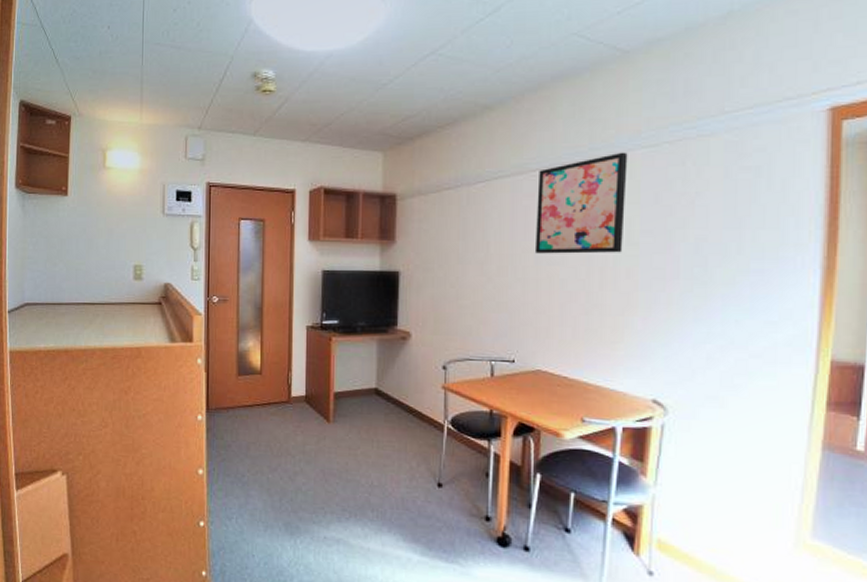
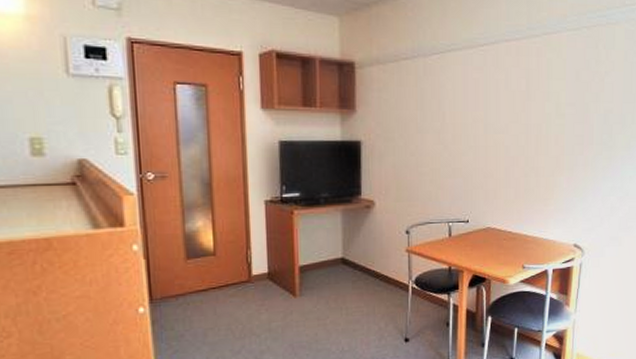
wall art: present [534,152,628,254] -> none [484,33,557,123]

